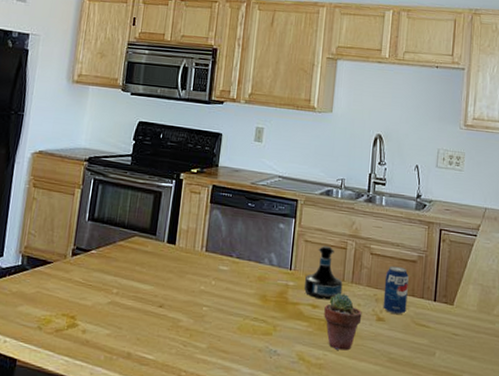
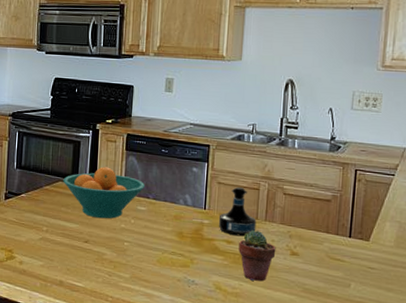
fruit bowl: none [139,220,229,280] -> present [63,166,146,219]
beverage can: present [383,265,409,315] -> none [297,205,323,250]

